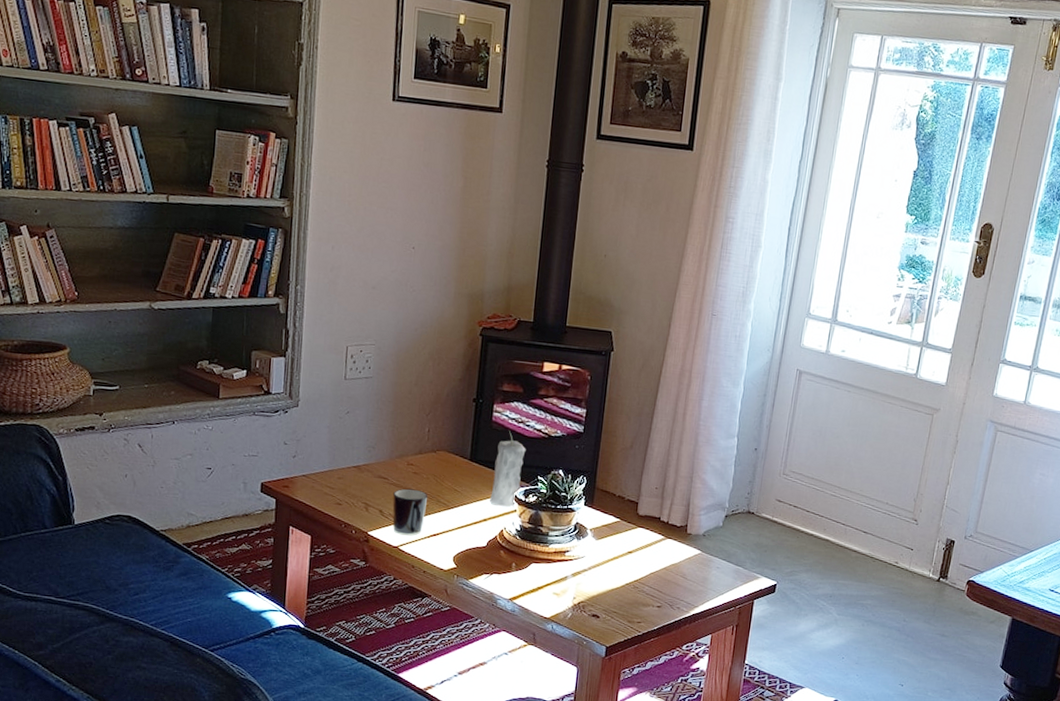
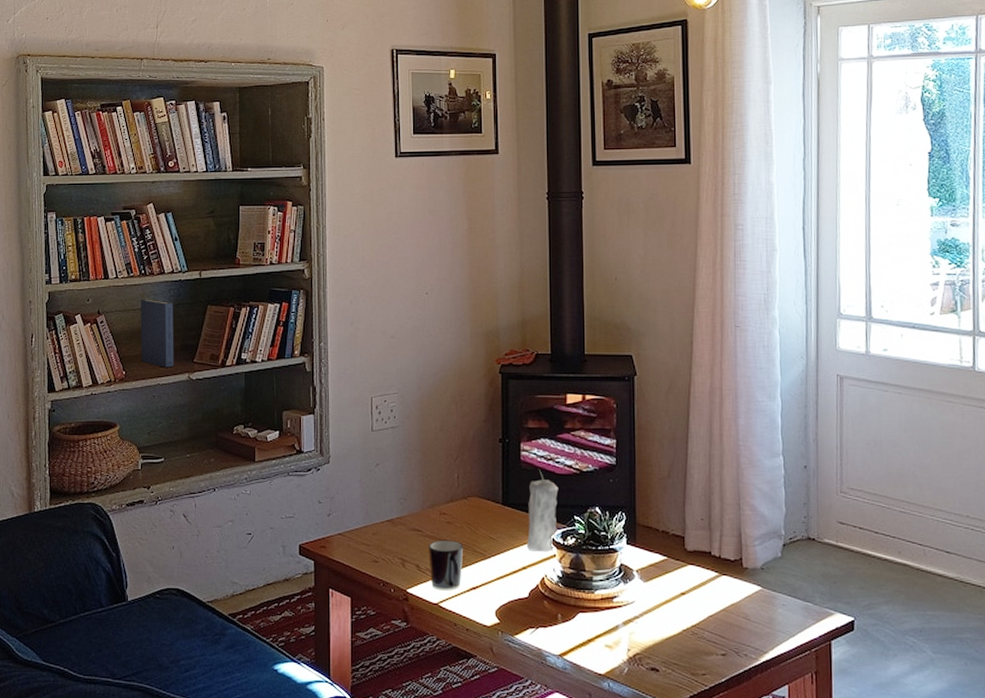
book: none [96,217,136,294] -> present [140,299,174,368]

